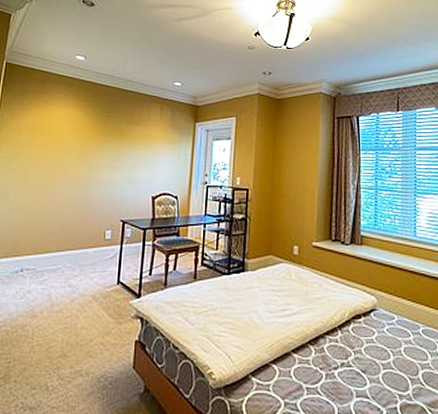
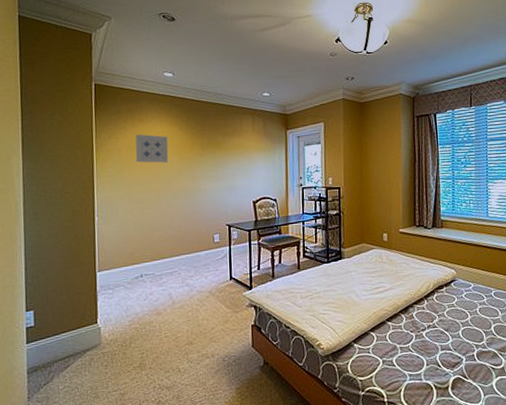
wall art: none [35,116,71,147] -> present [135,134,169,163]

